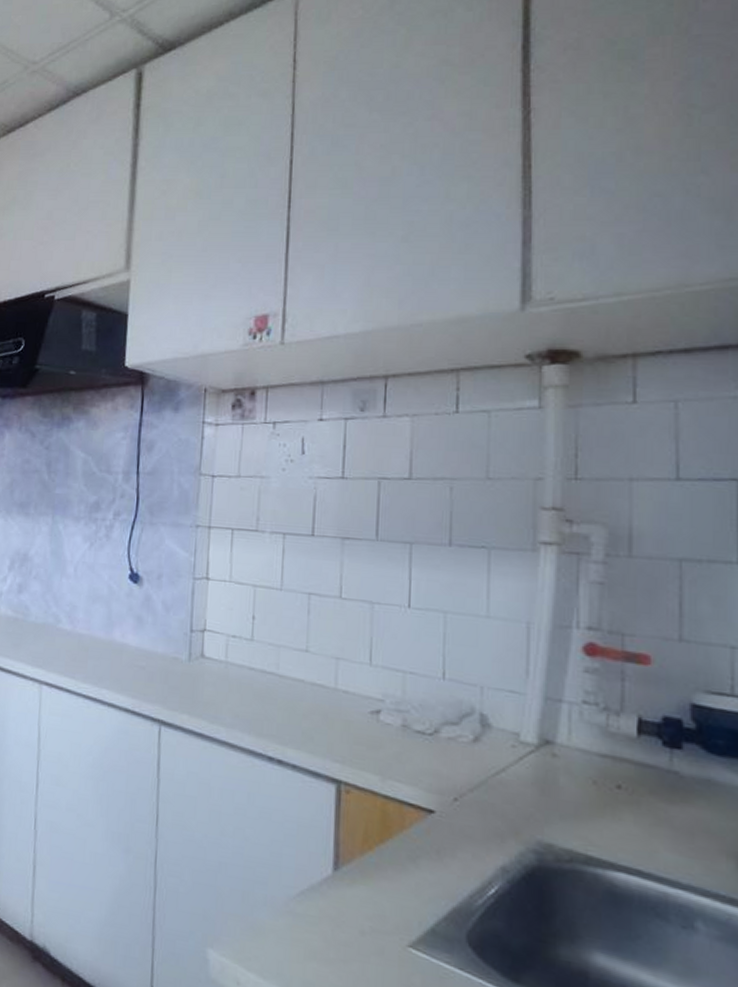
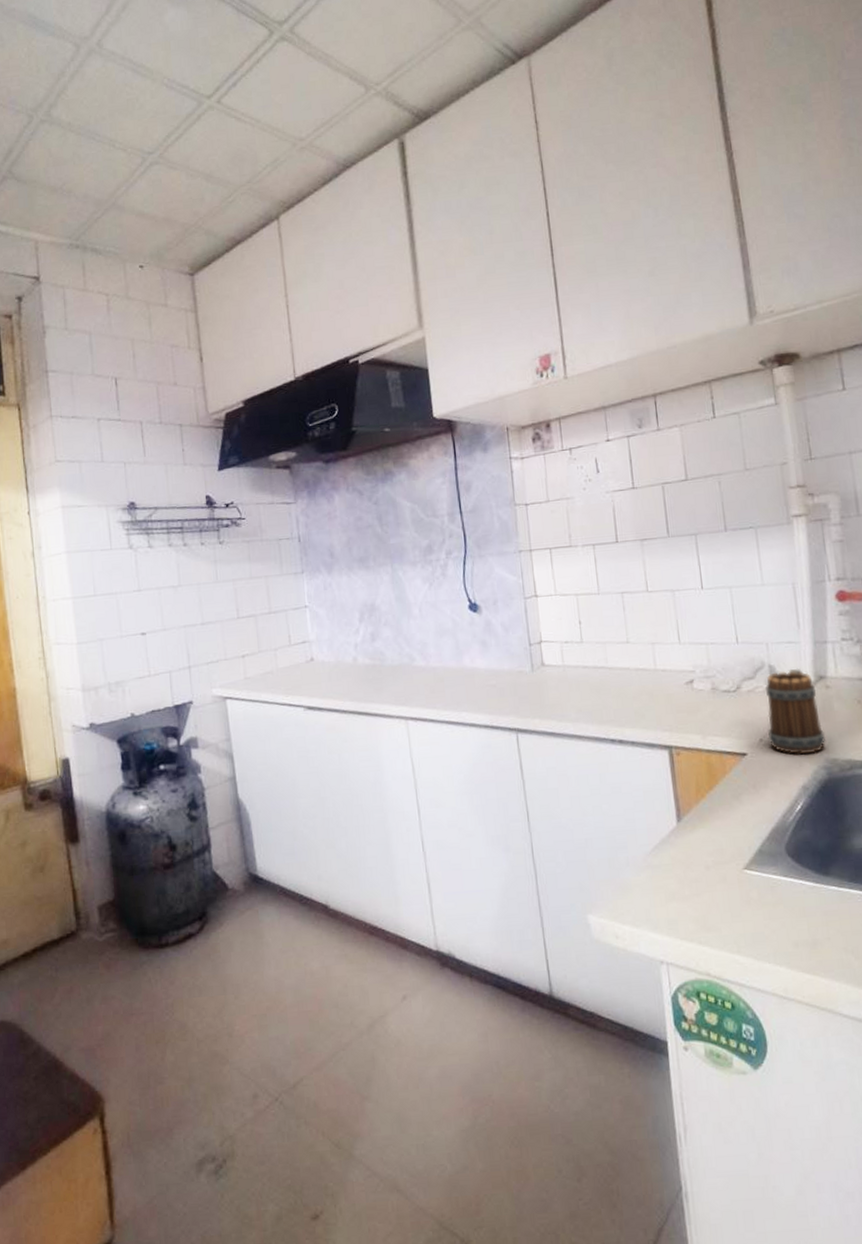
mug: none [465,723,541,831] -> present [766,668,826,754]

